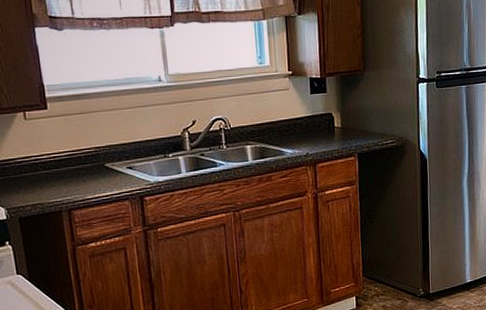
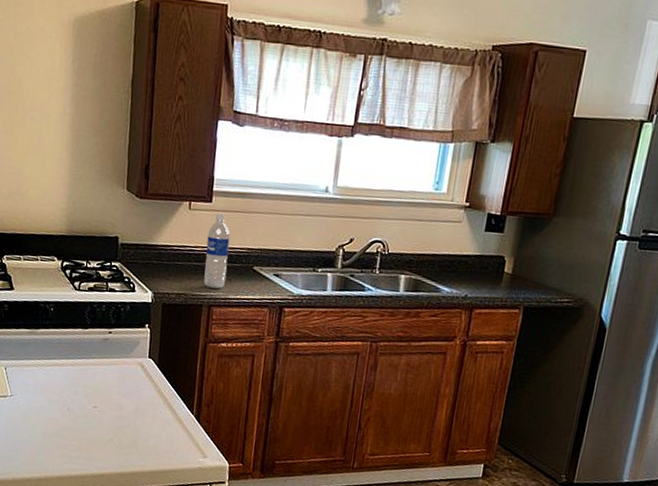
water bottle: none [50,118,81,193] -> present [203,213,230,289]

